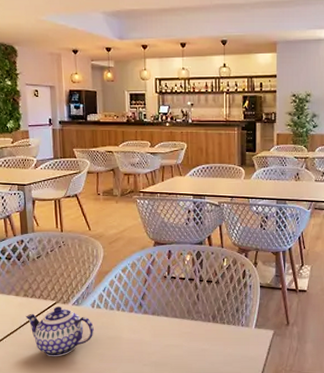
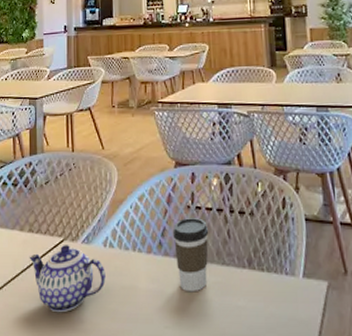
coffee cup: none [151,284,182,340] -> present [172,217,209,292]

